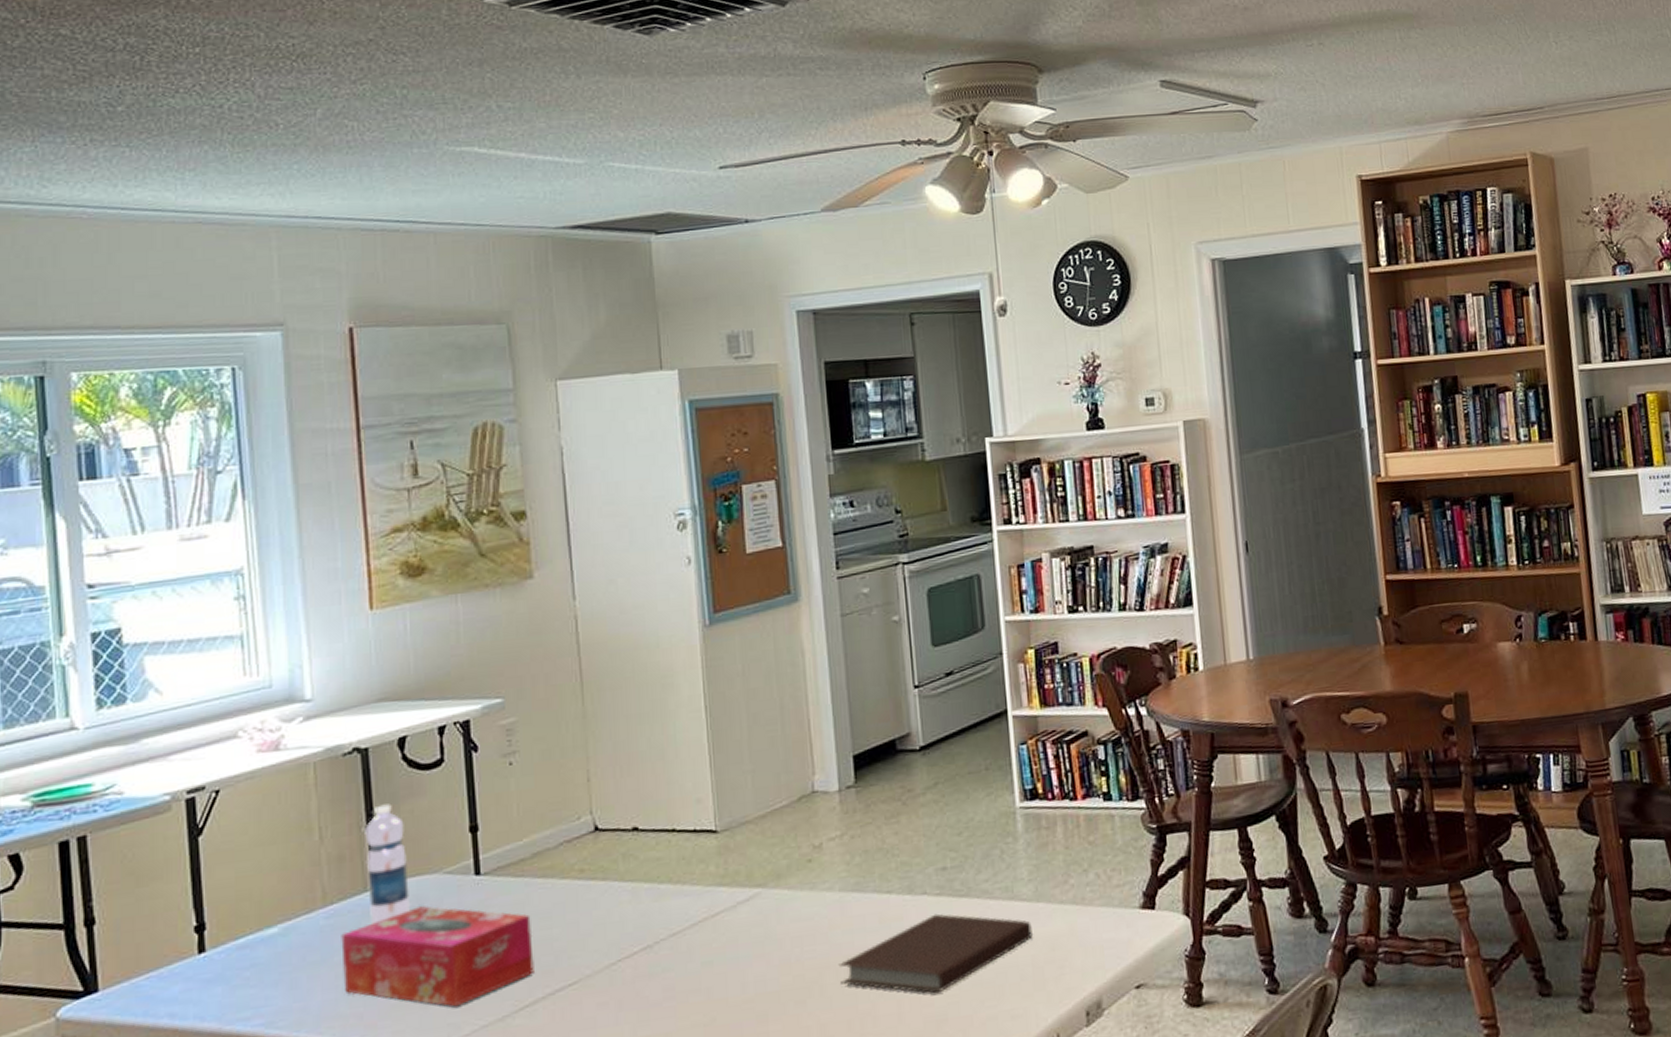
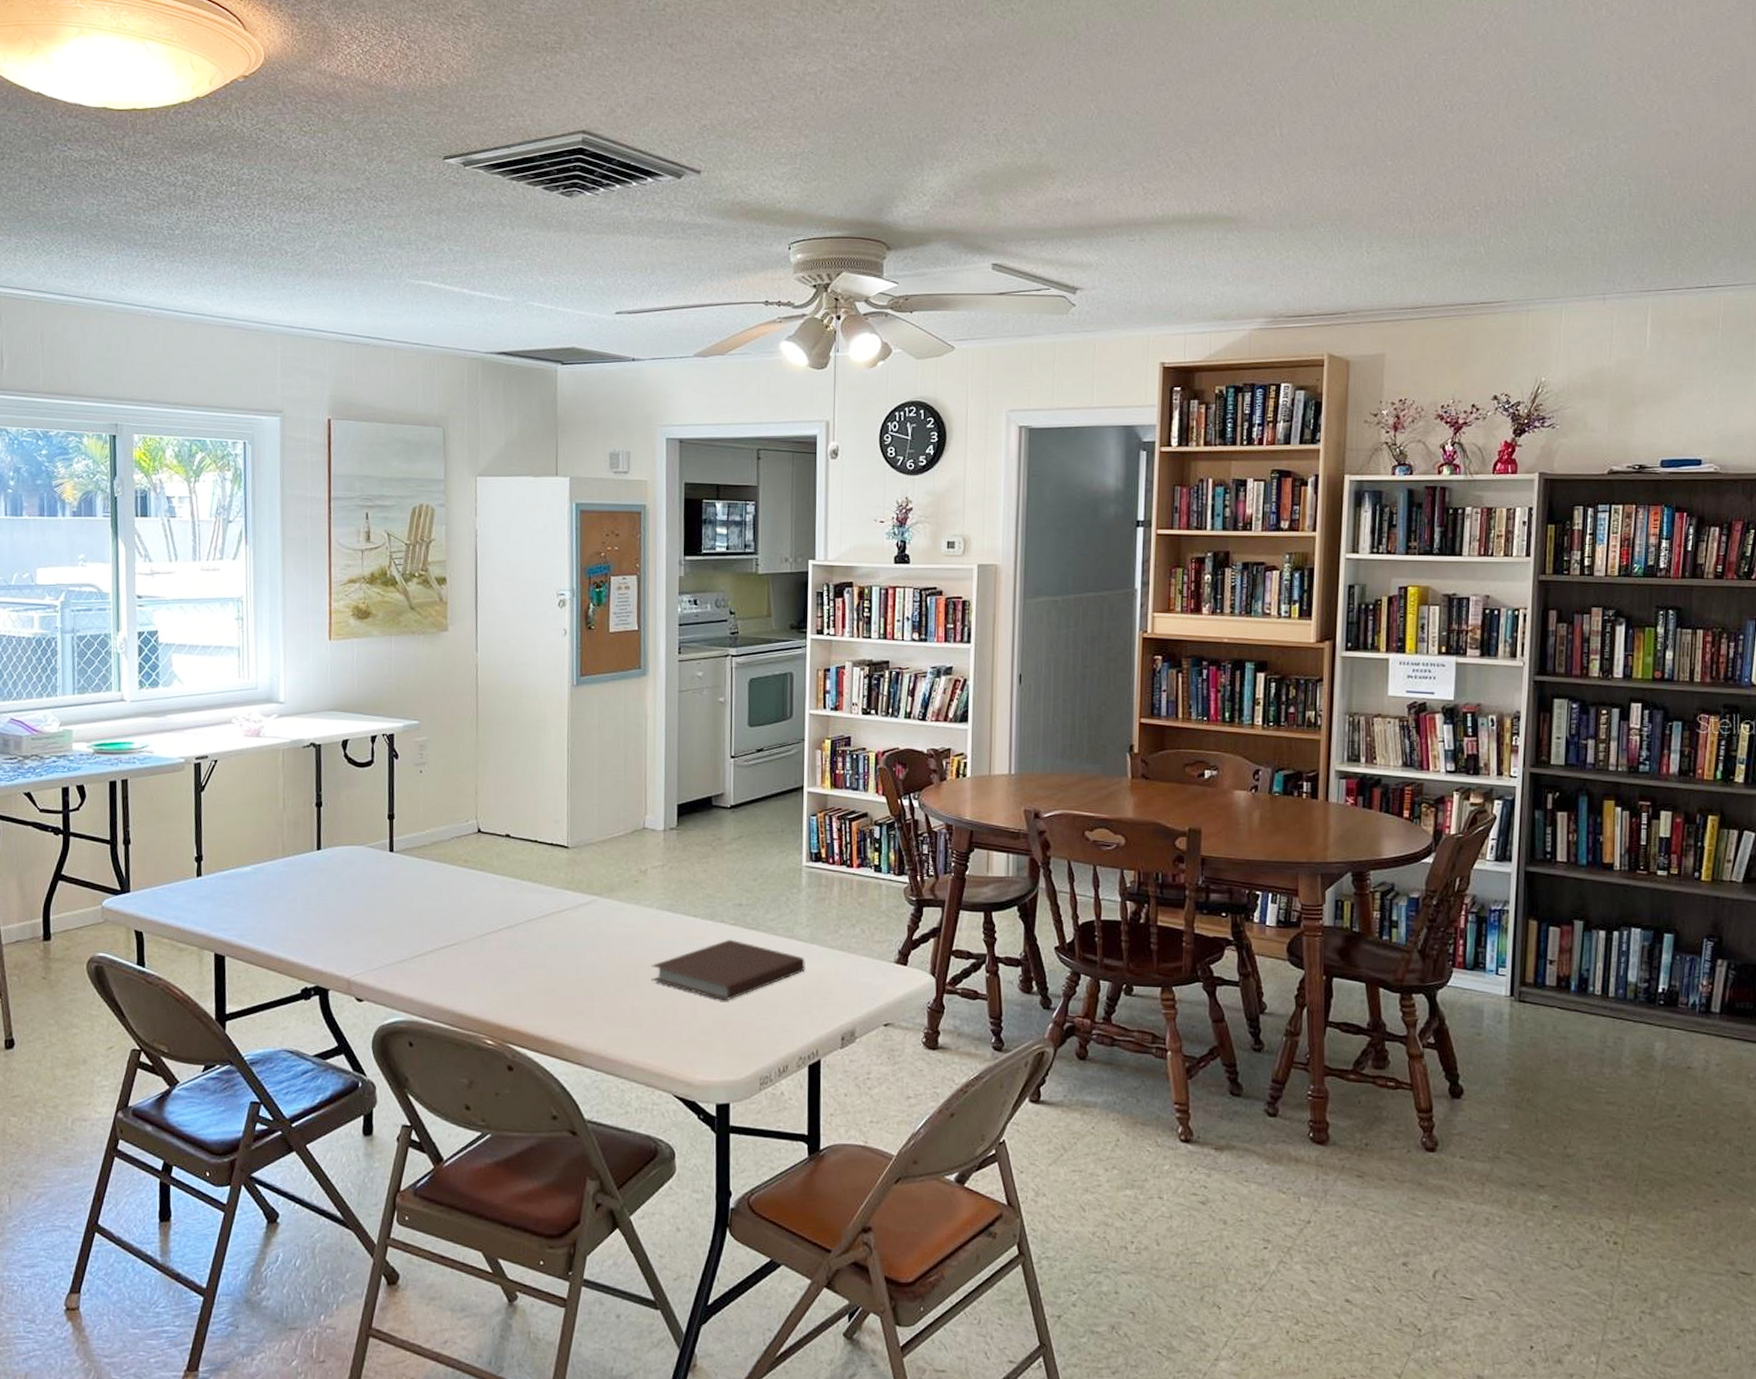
tissue box: present [341,906,534,1007] -> none [293,868,427,947]
water bottle: present [365,804,410,924] -> none [314,788,343,876]

